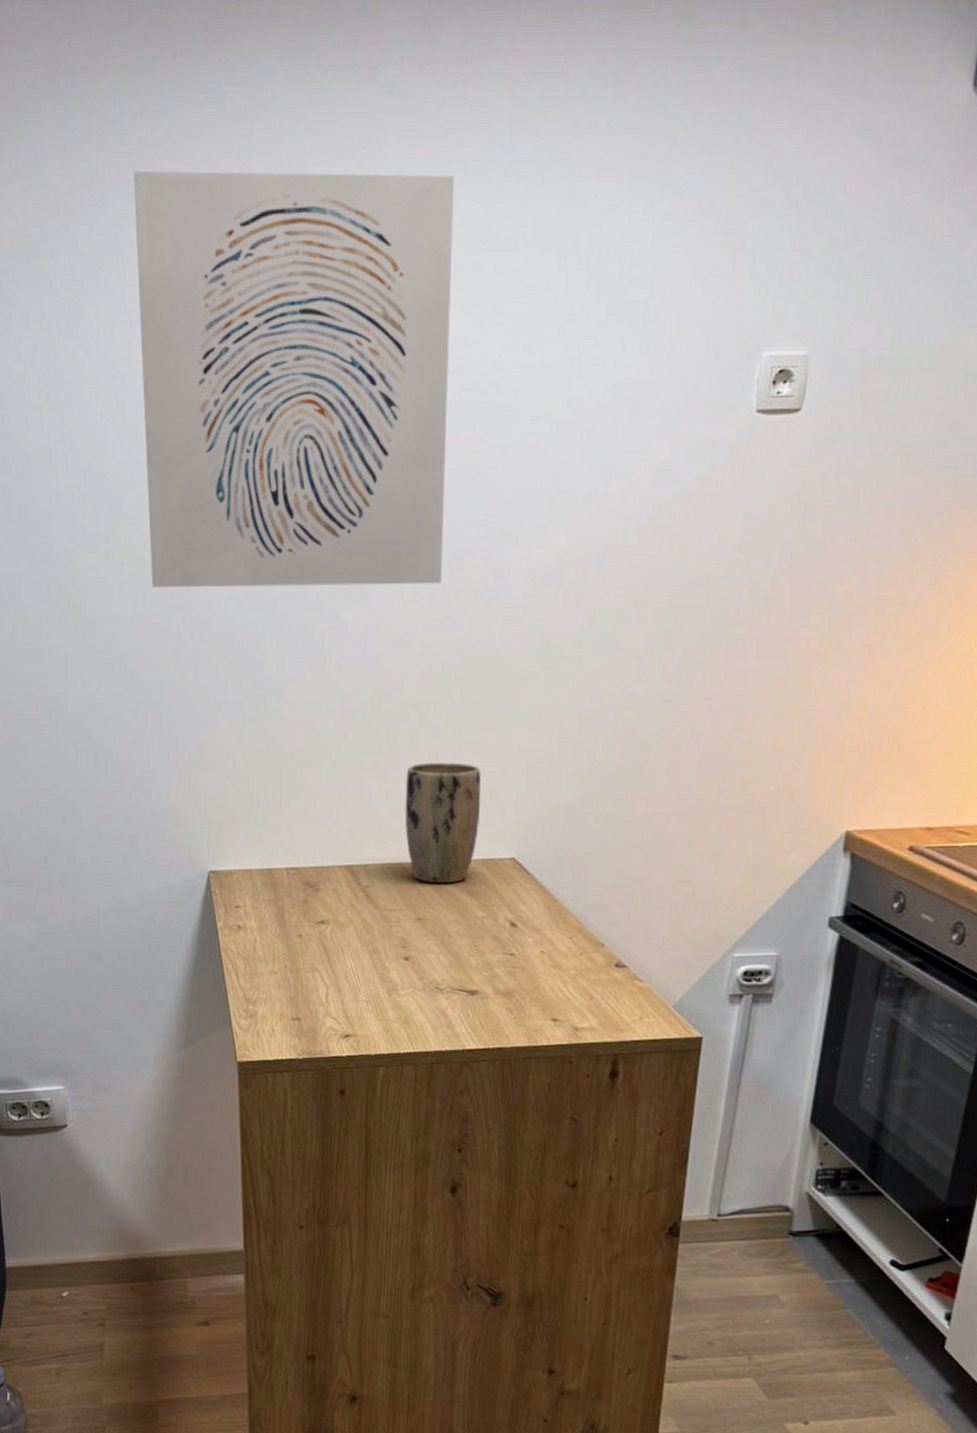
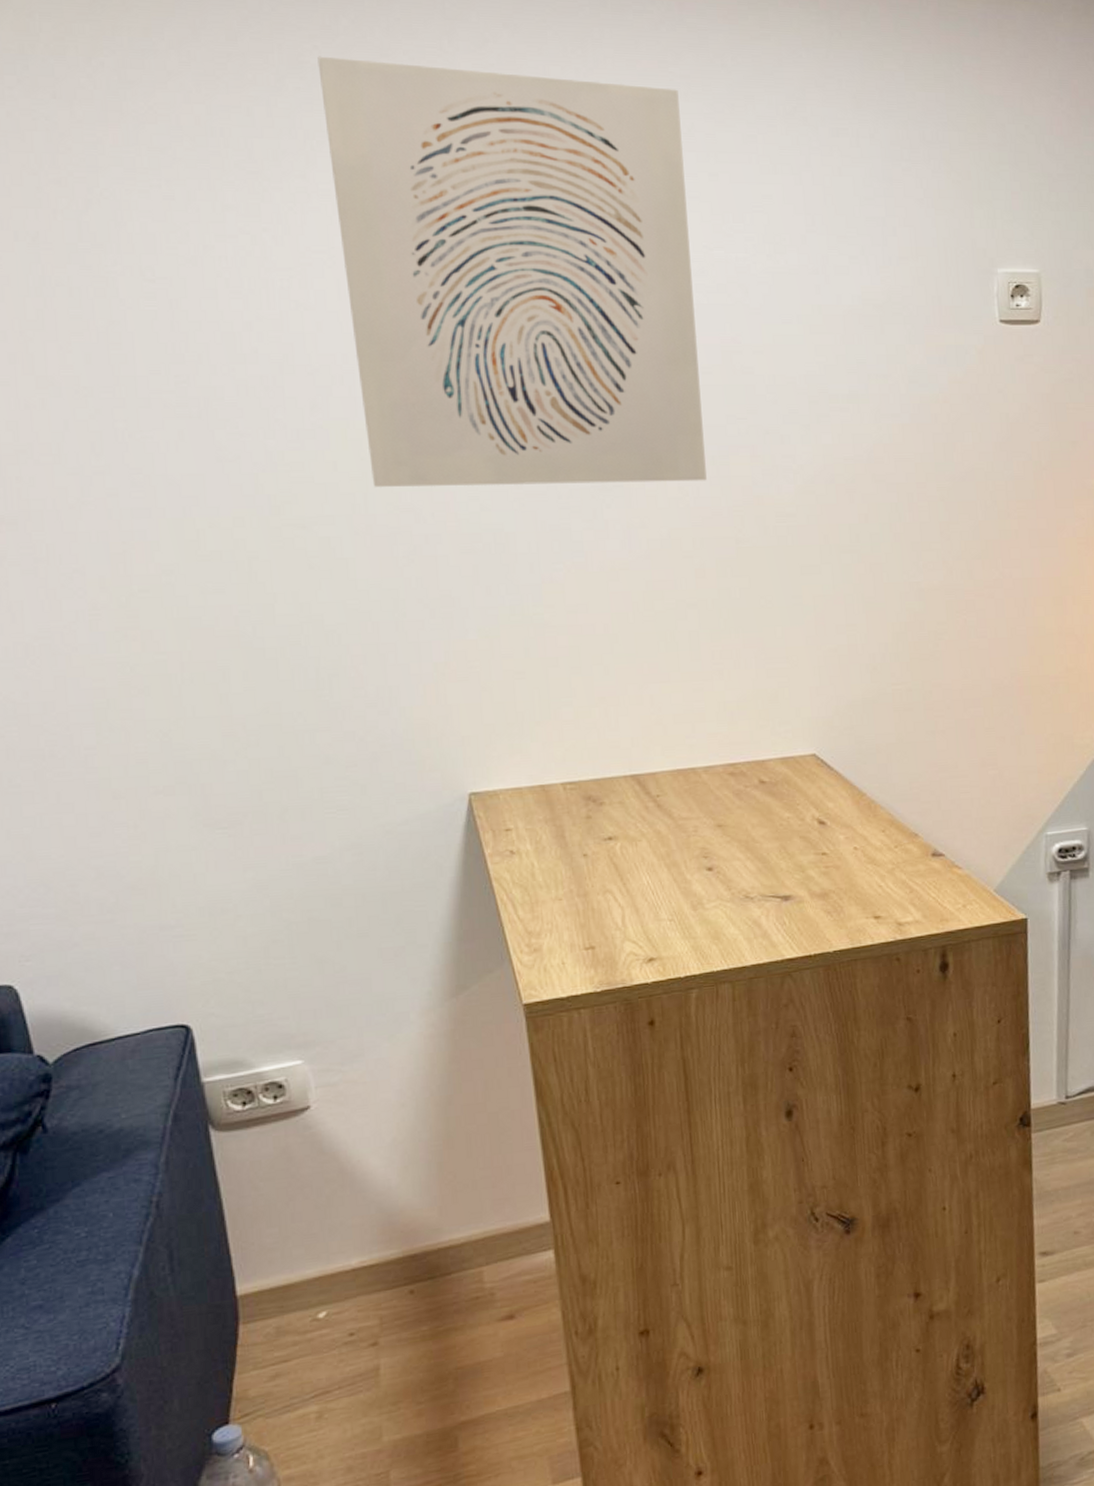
plant pot: present [405,762,481,884] -> none [689,660,774,787]

